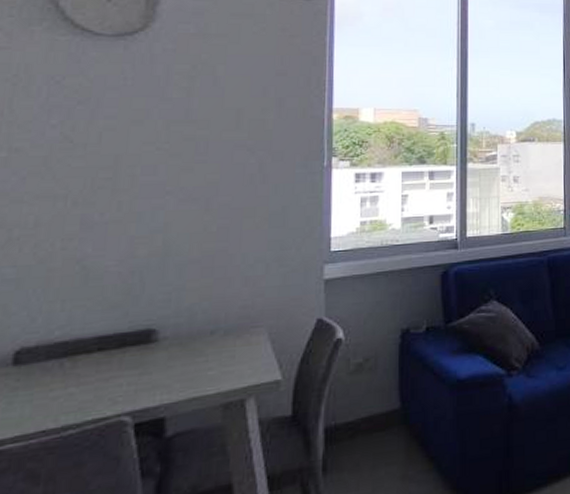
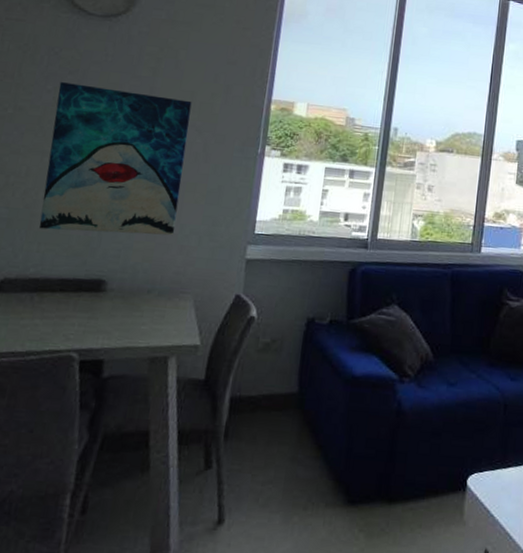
wall art: none [60,114,239,284] -> present [39,82,192,236]

